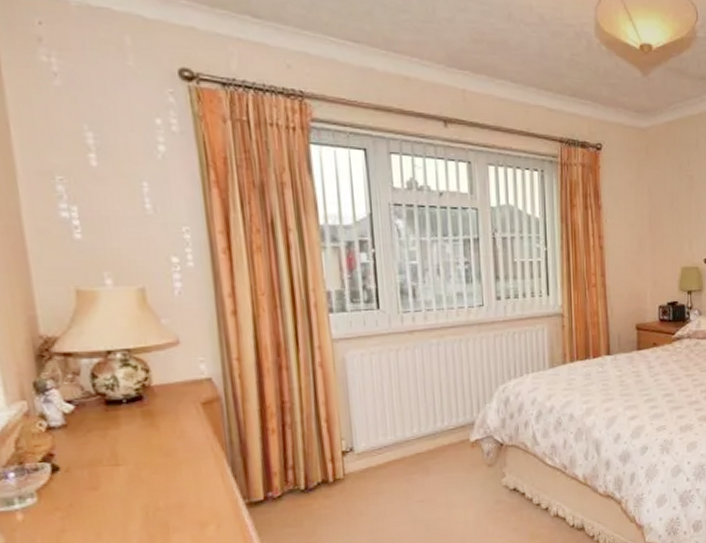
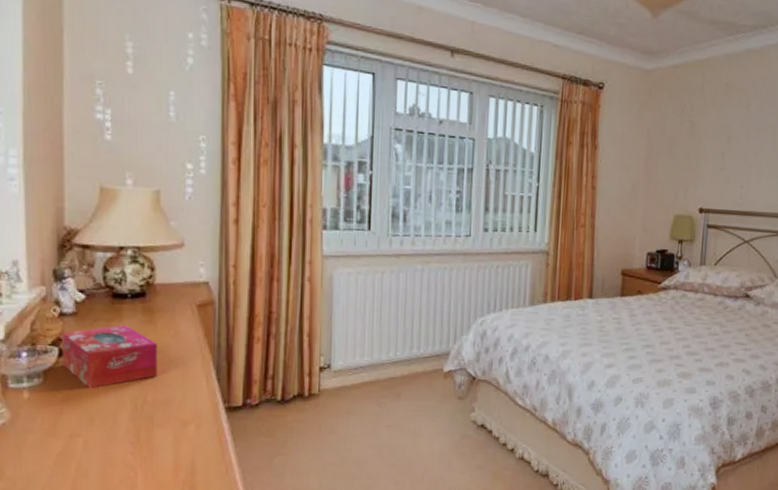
tissue box: none [53,432,166,502] -> present [62,325,157,389]

